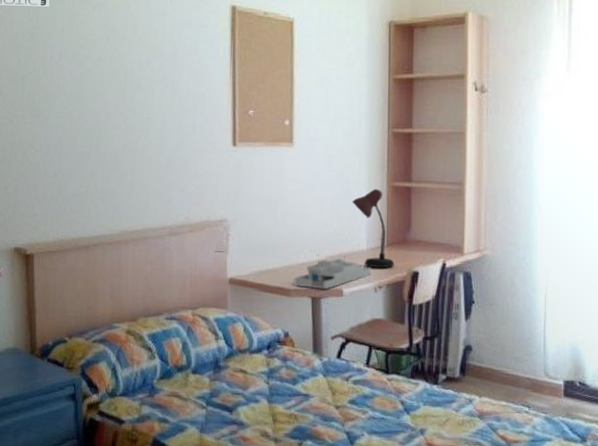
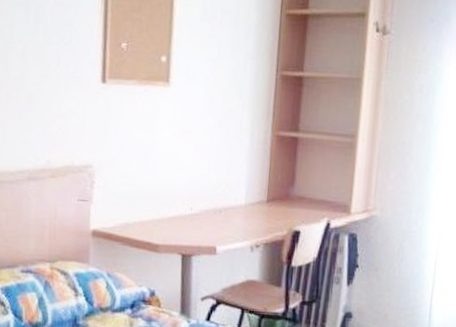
desk organizer: present [294,258,371,290] -> none [163,212,249,247]
desk lamp: present [352,188,395,269] -> none [232,137,275,226]

